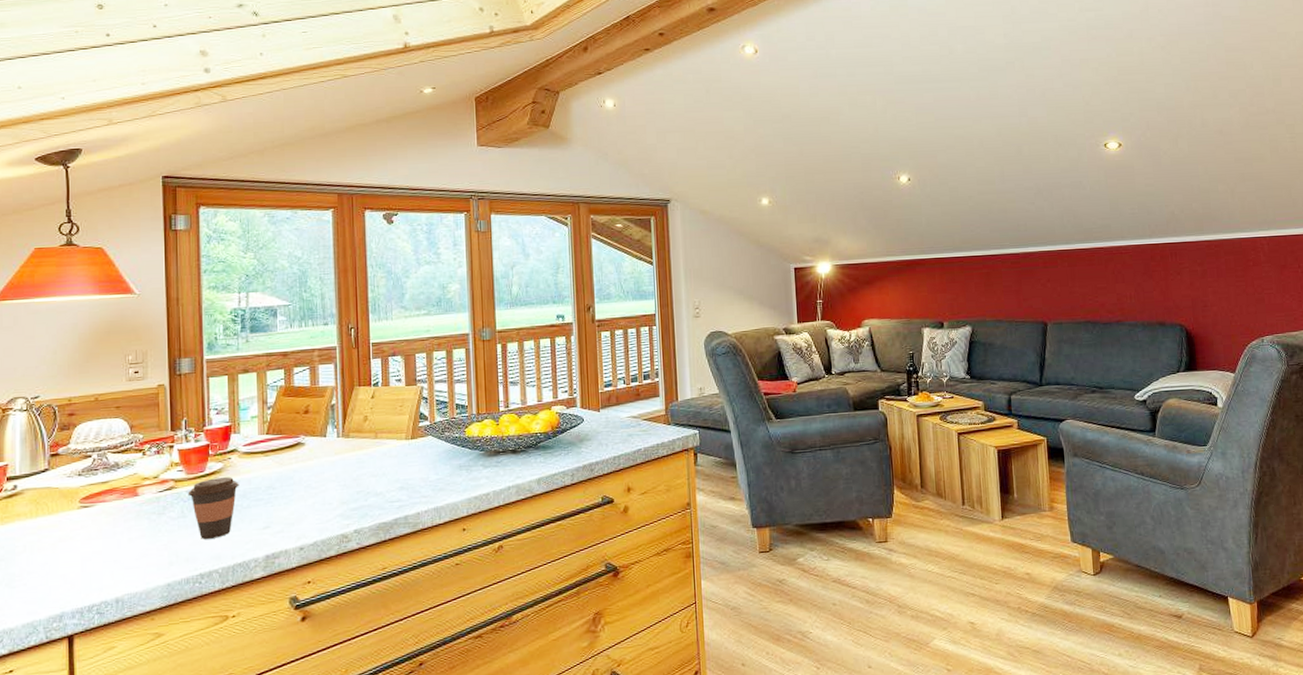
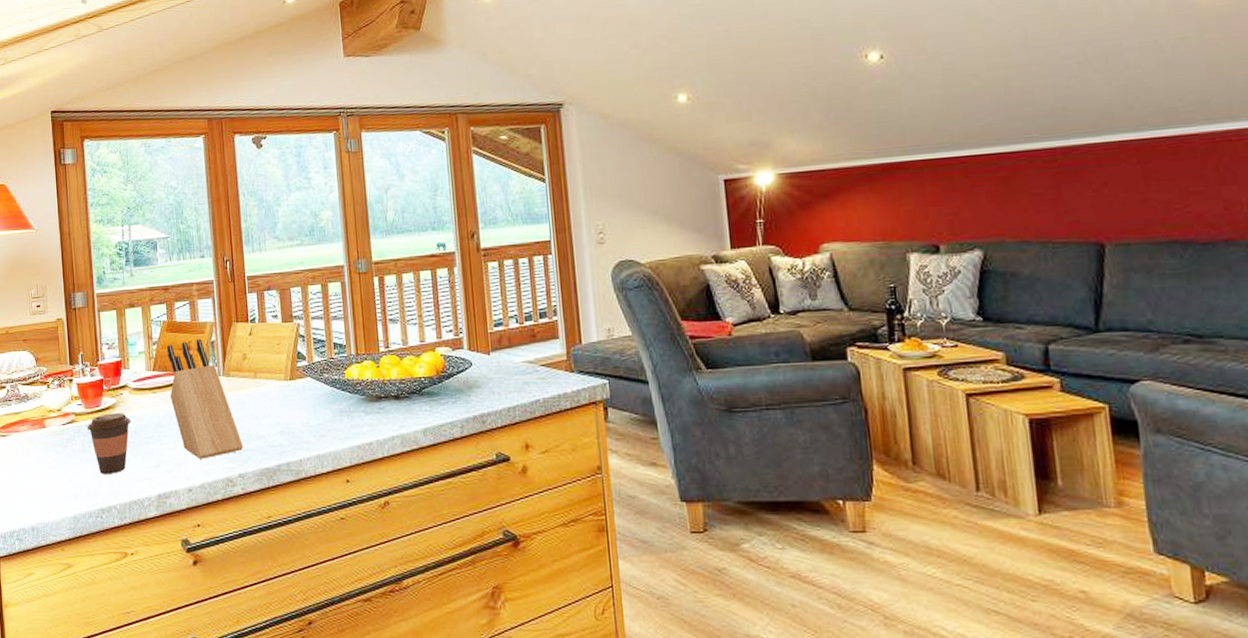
knife block: none [282,402,361,518] -> present [166,338,244,459]

